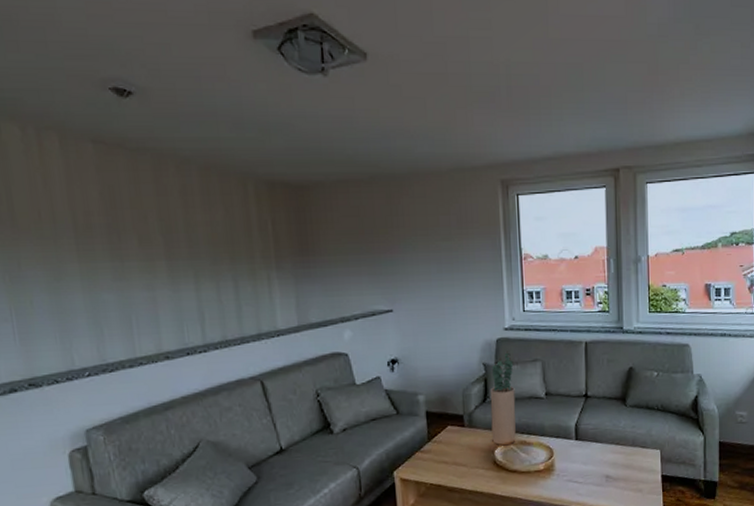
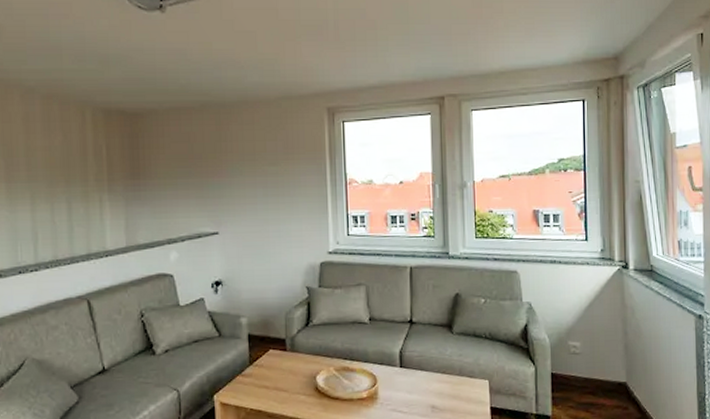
vase: present [489,351,516,446] -> none [312,274,339,372]

